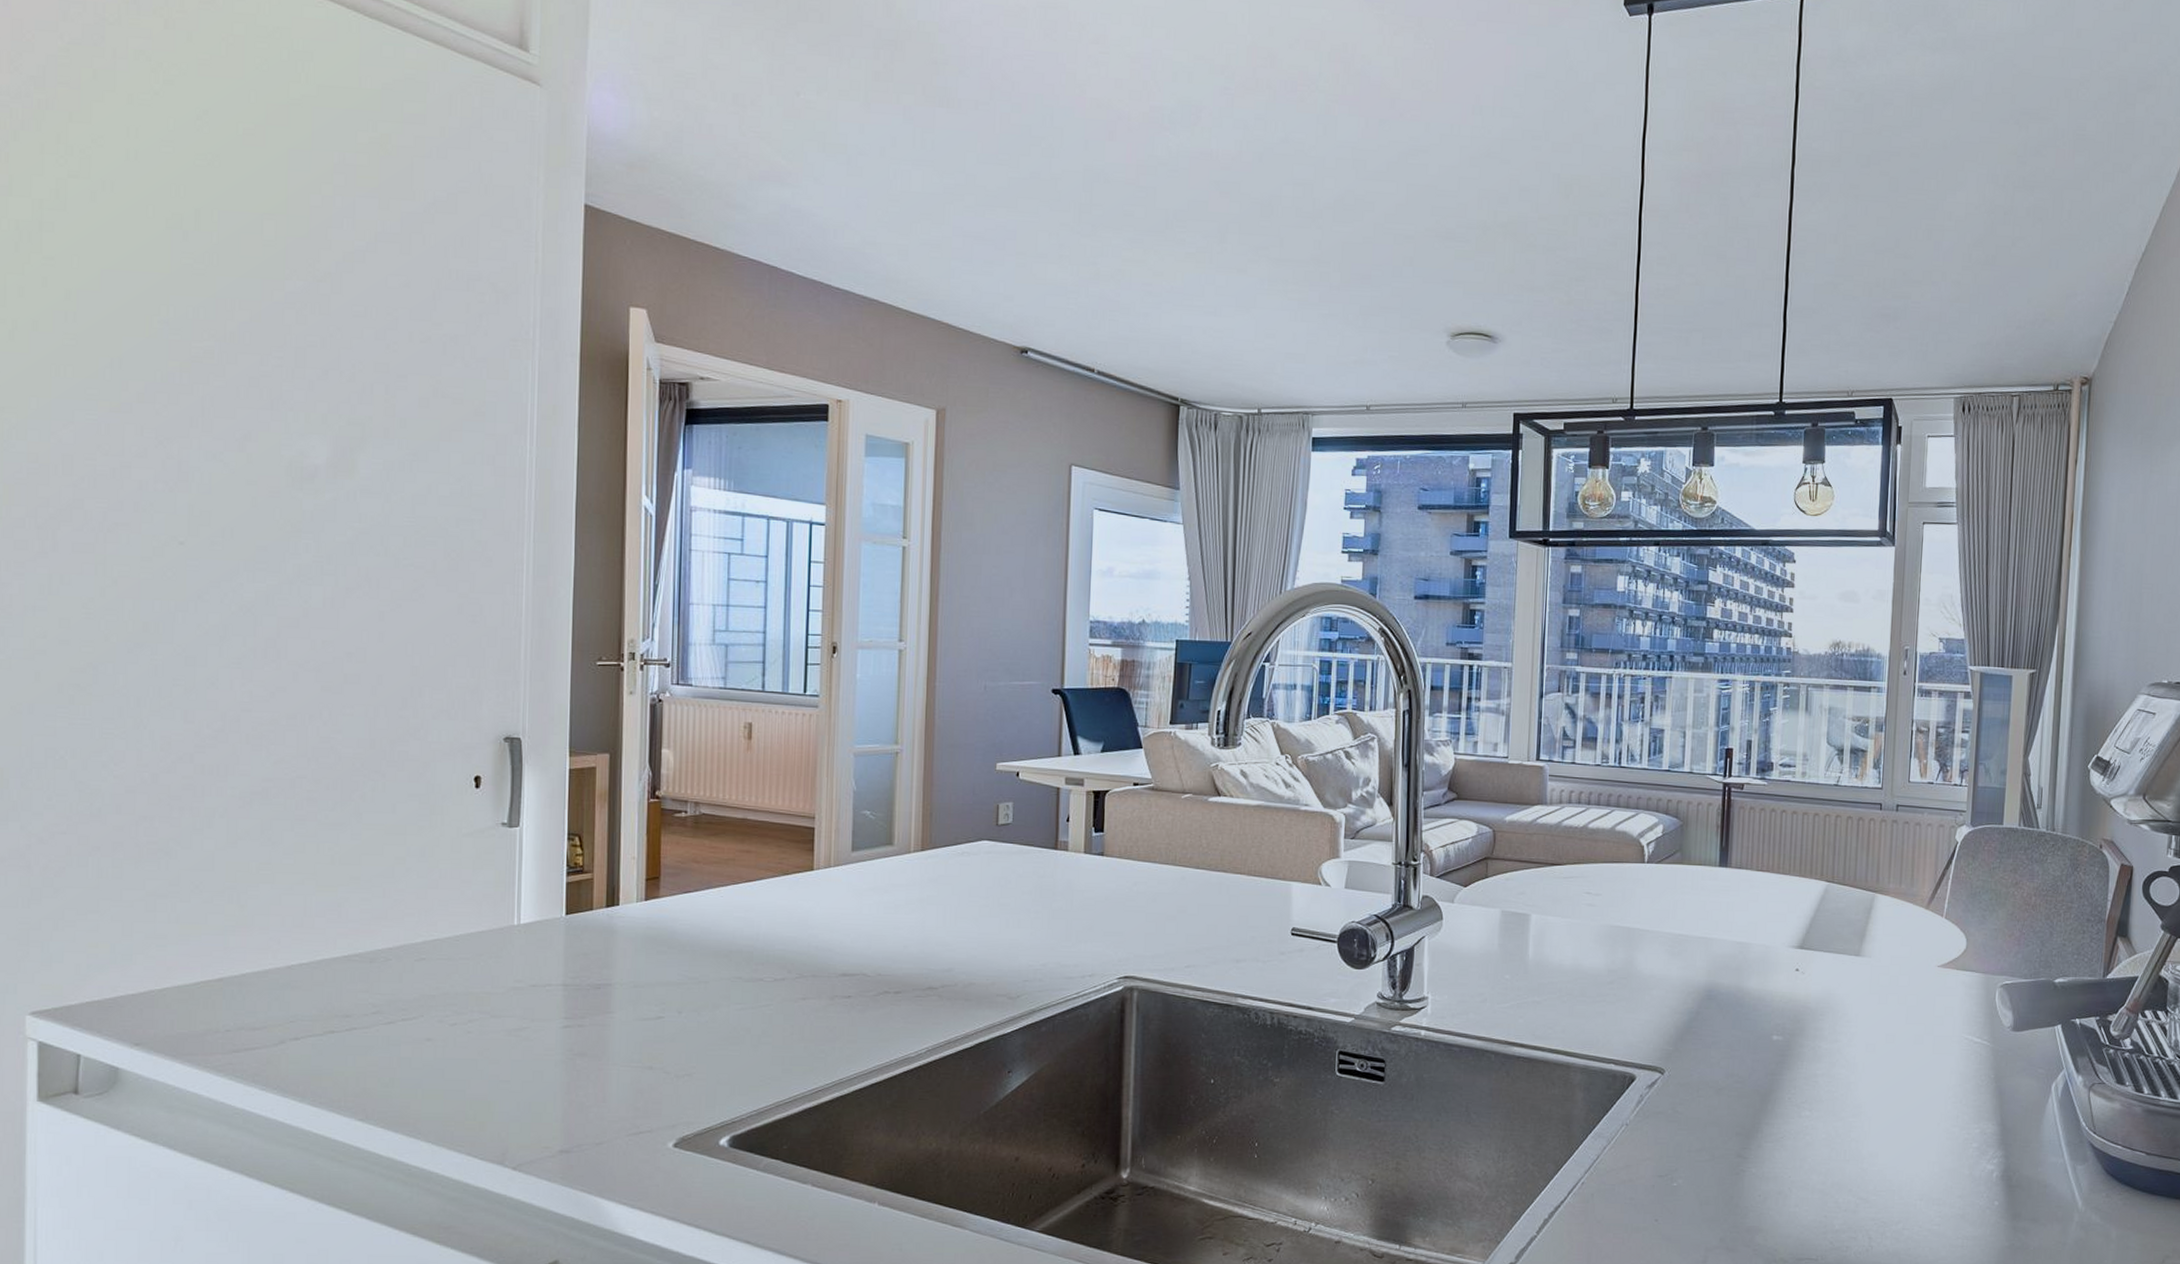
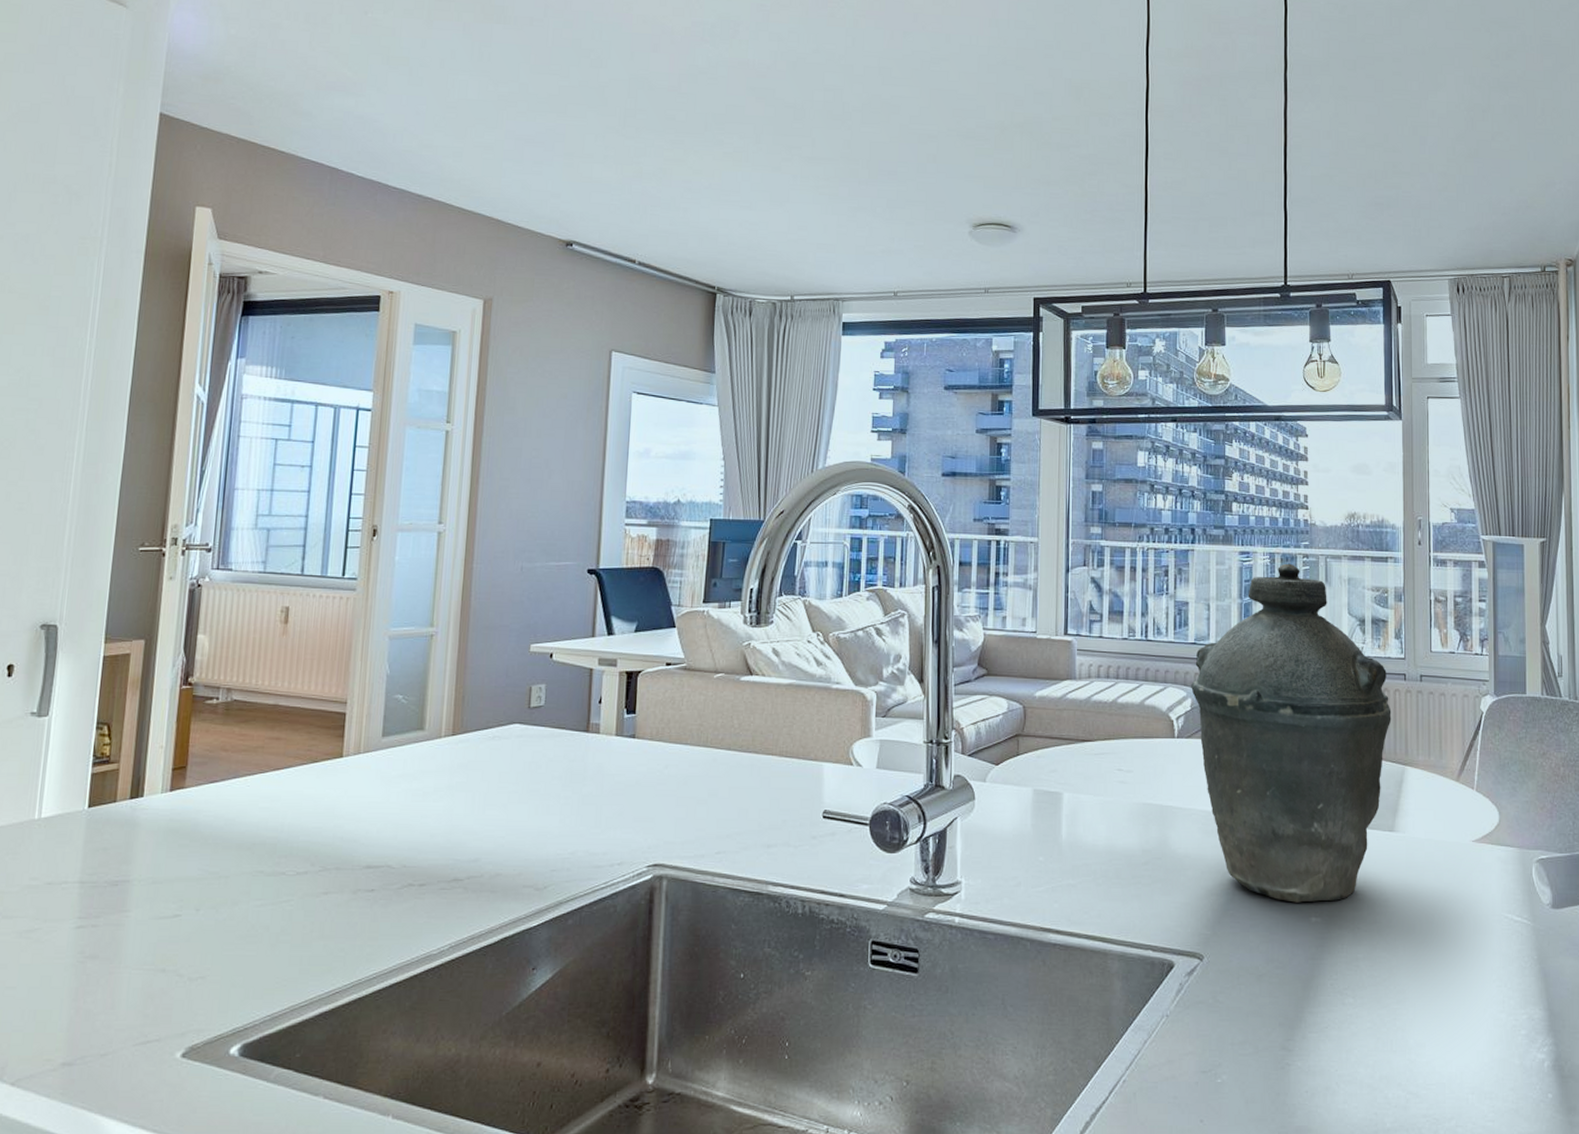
kettle: none [1663,691,1865,1022] -> present [1191,563,1392,903]

